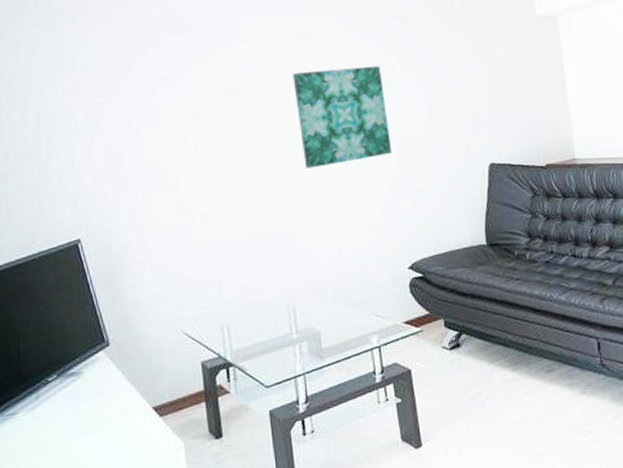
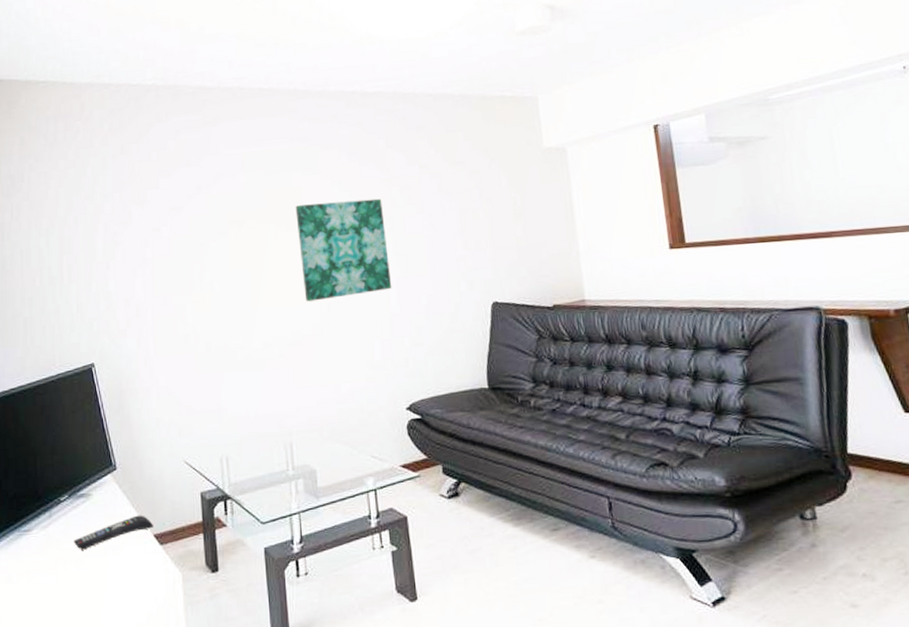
remote control: none [65,389,152,429] -> present [74,515,153,550]

